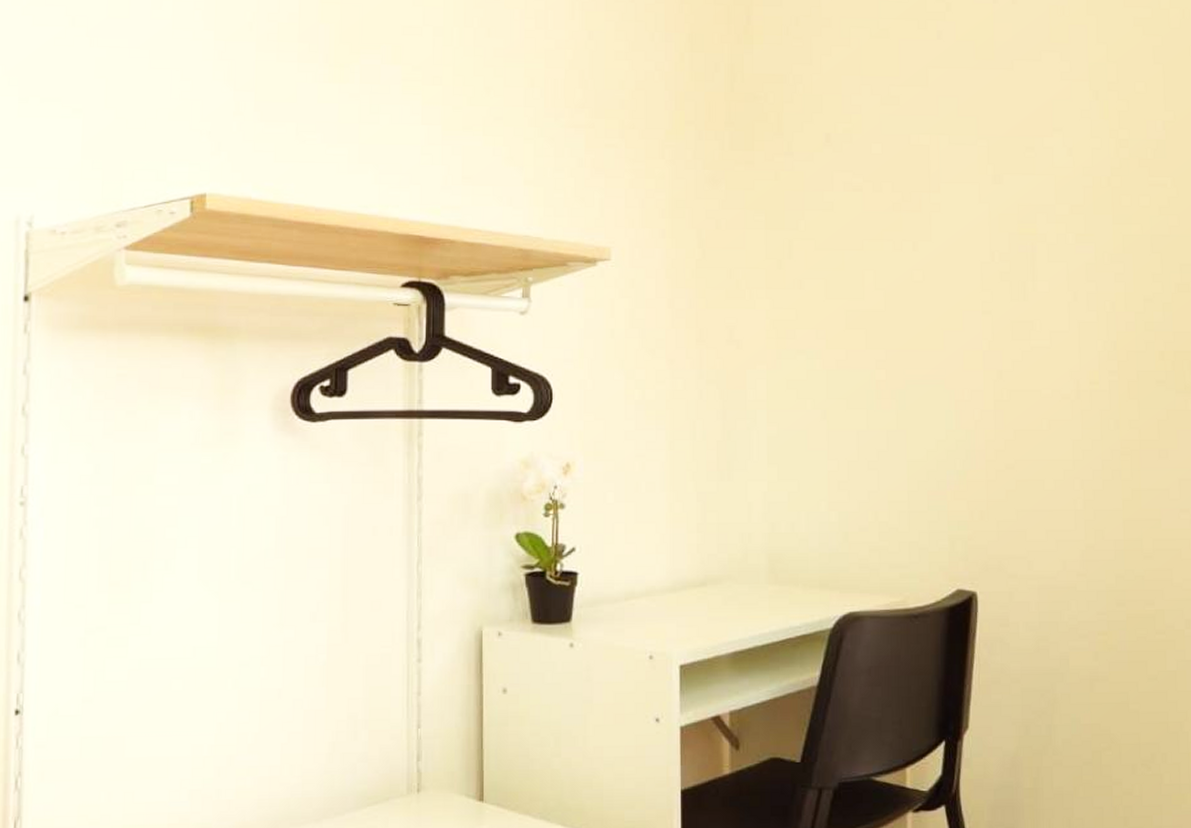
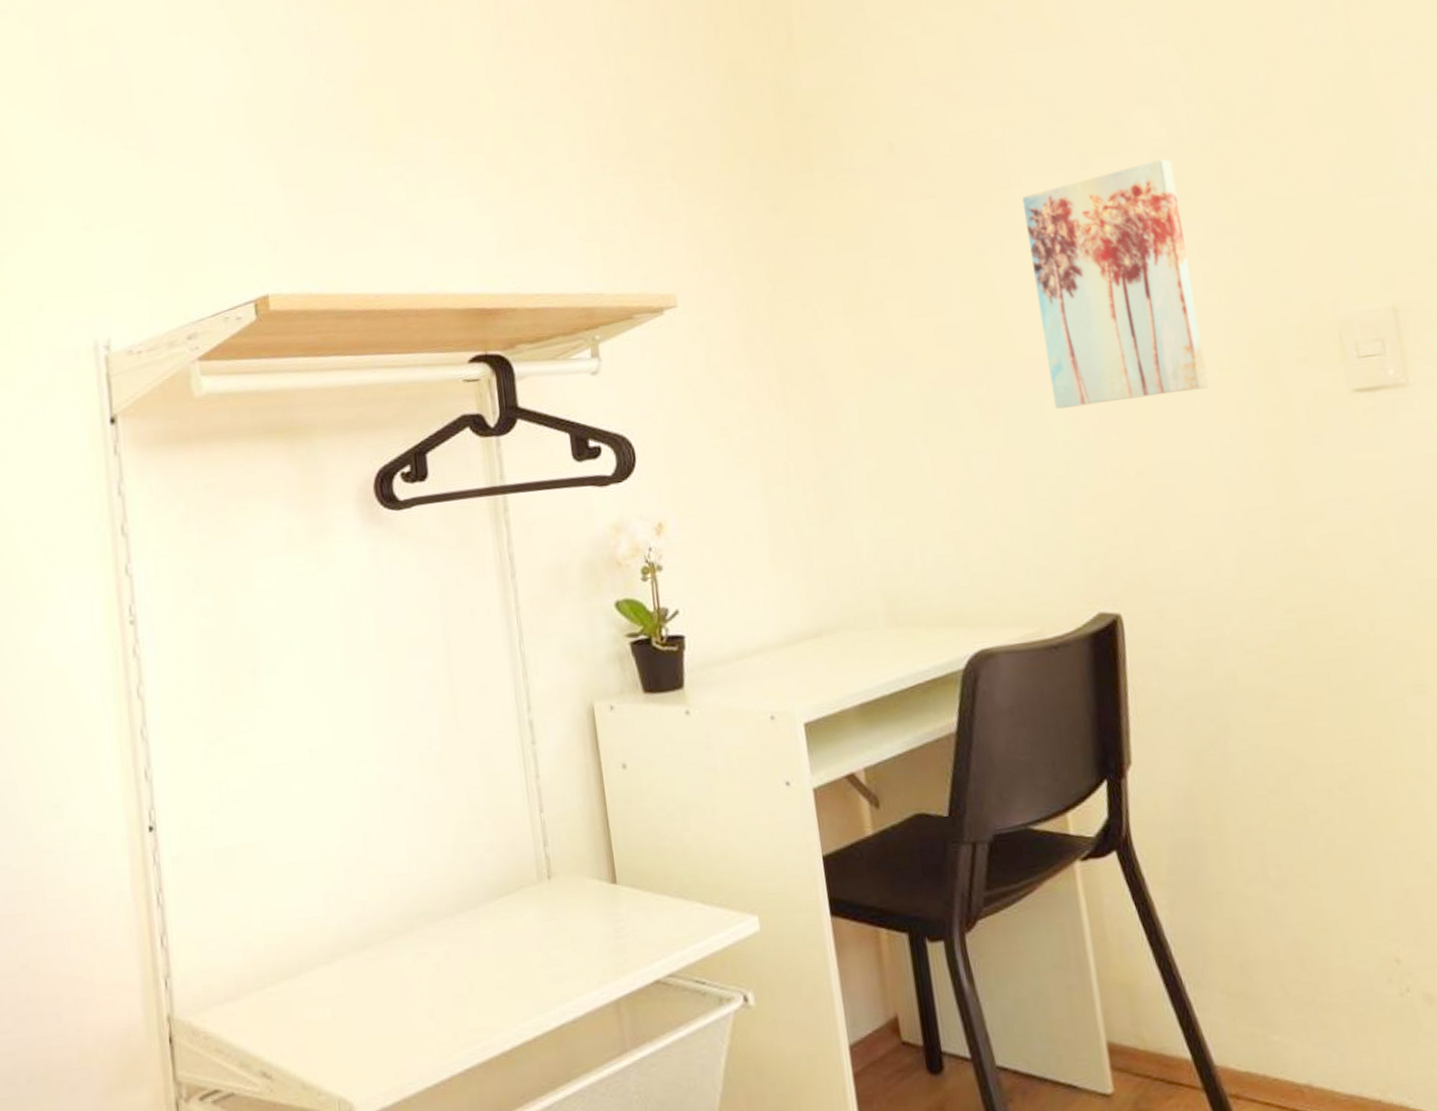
wall art: none [939,185,1079,401] -> present [1022,159,1209,409]

